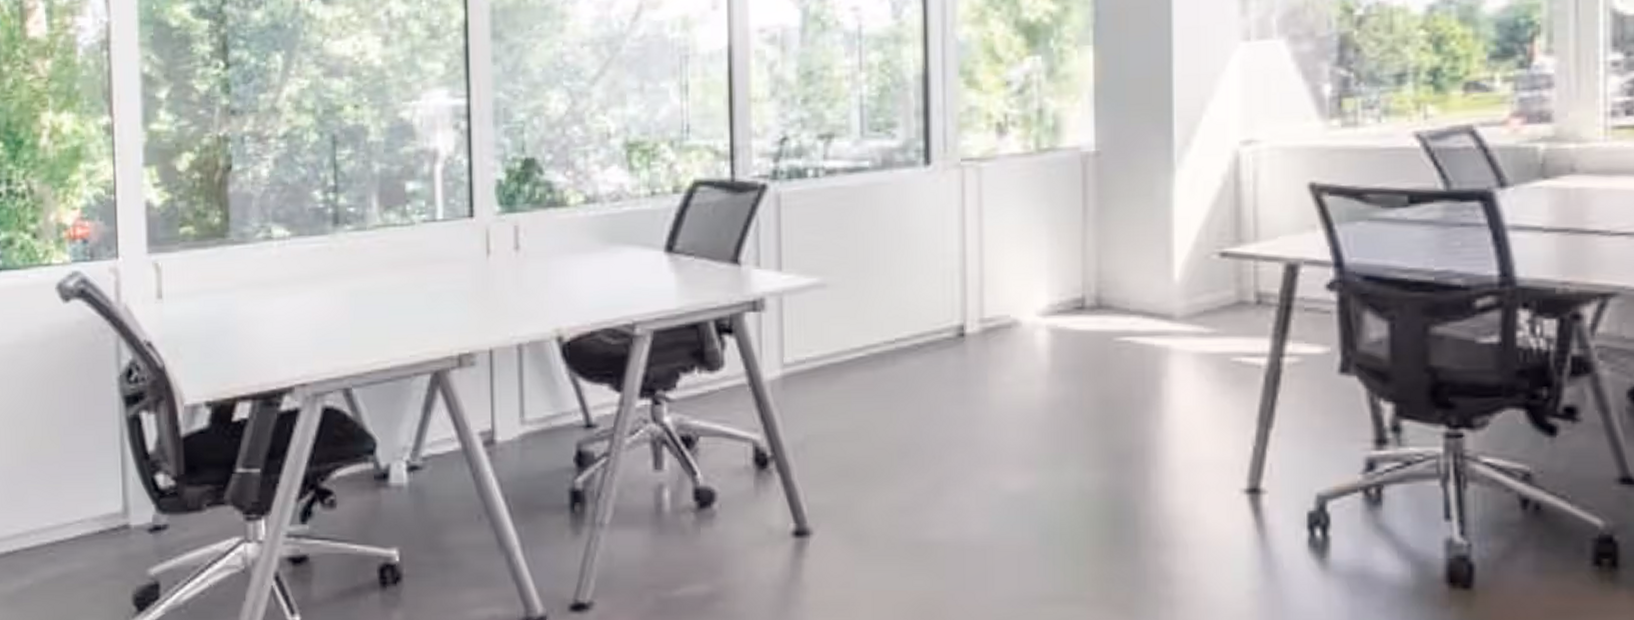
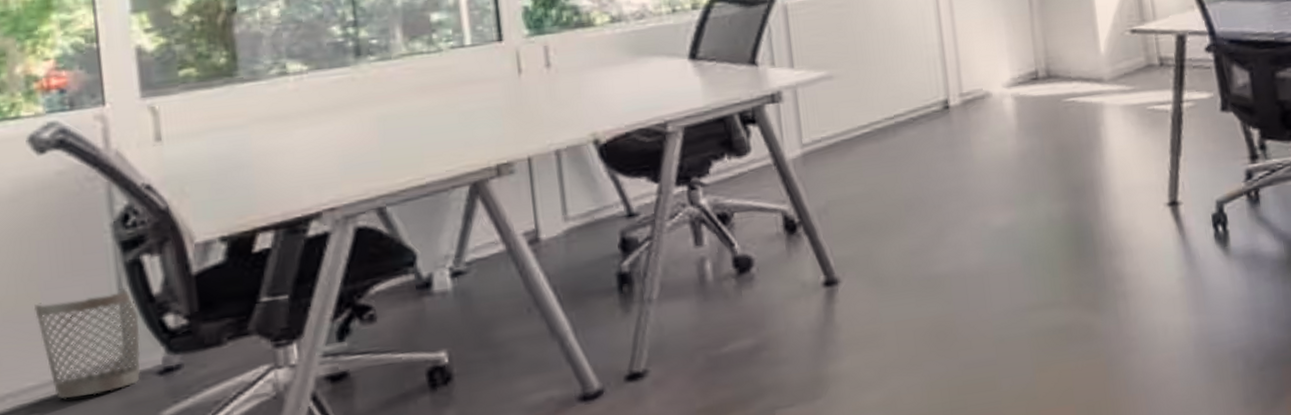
wastebasket: none [55,442,136,543] -> present [34,288,141,400]

